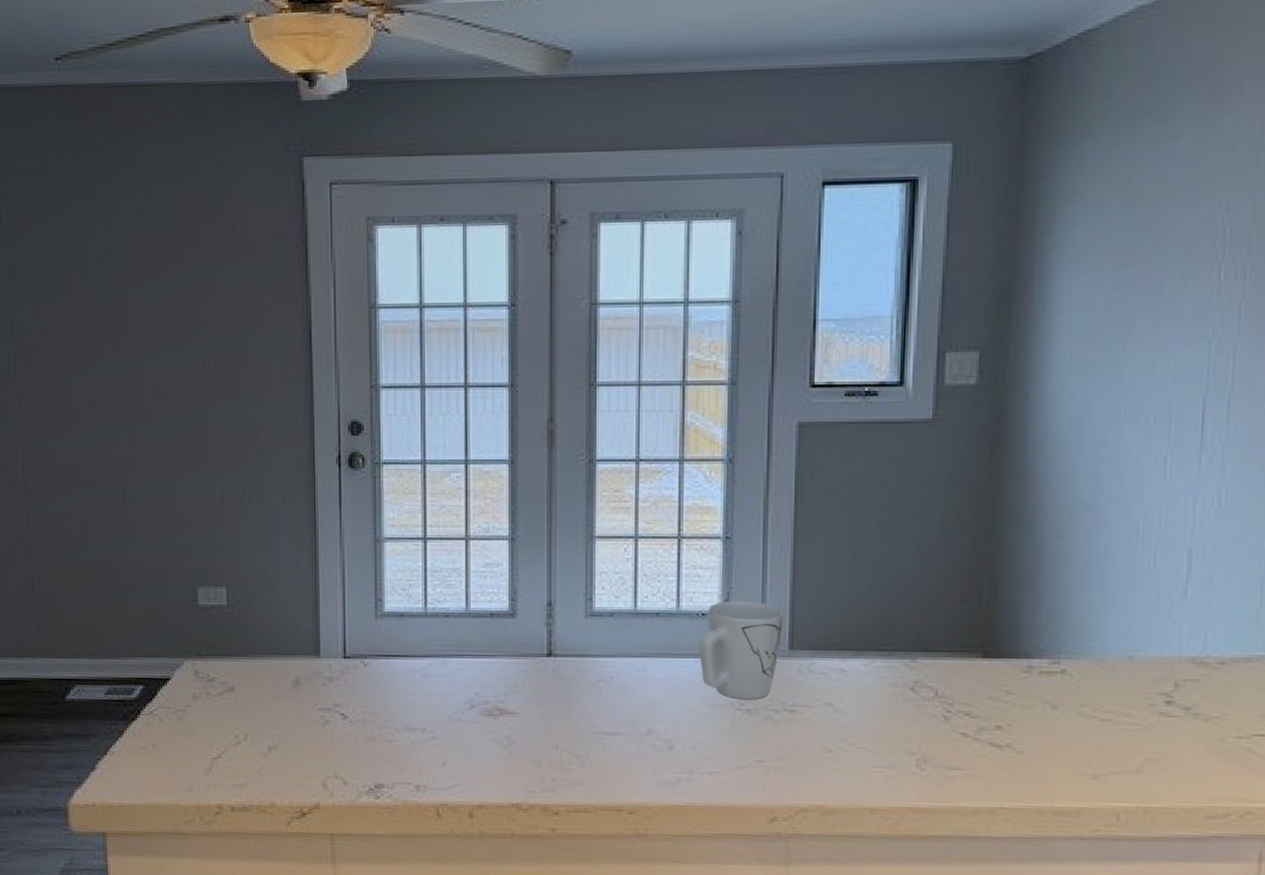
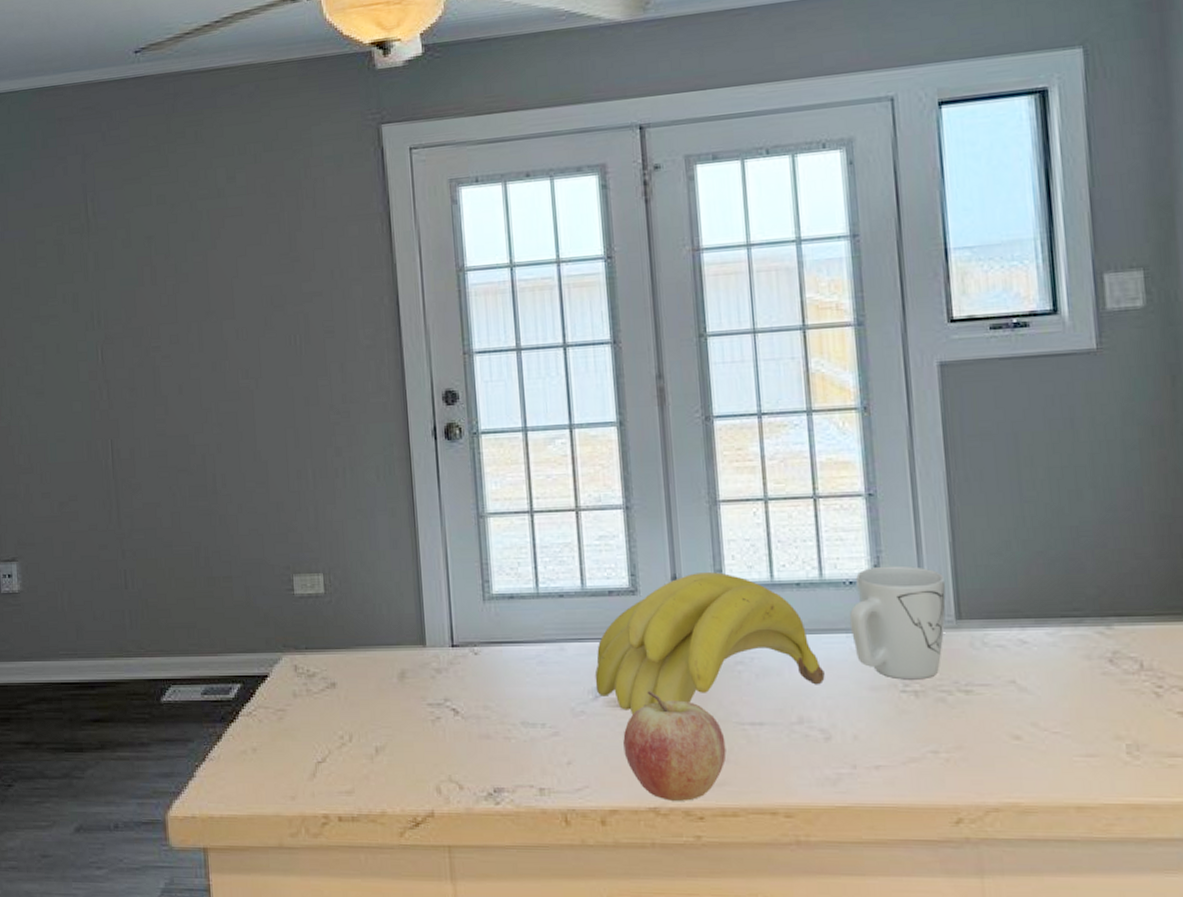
banana: none [472,600,673,723] -> present [595,572,825,715]
fruit: none [494,702,583,799] -> present [623,691,727,801]

